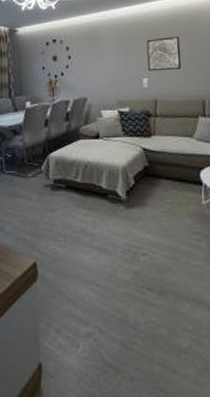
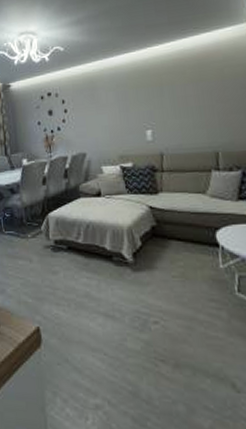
wall art: present [146,36,181,72] -> none [148,82,189,123]

